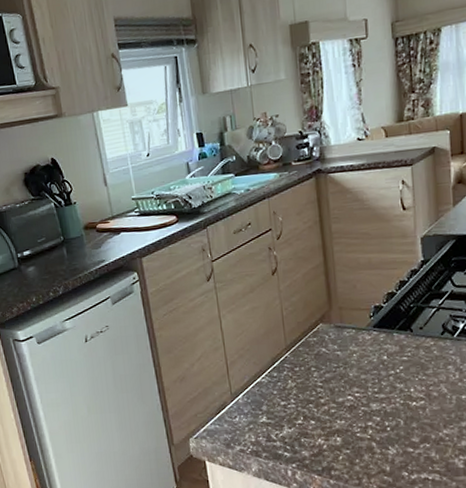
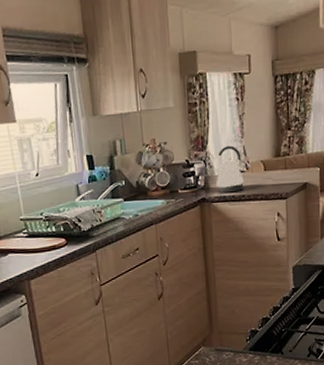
kettle: none [330,113,363,163] -> present [214,145,244,193]

